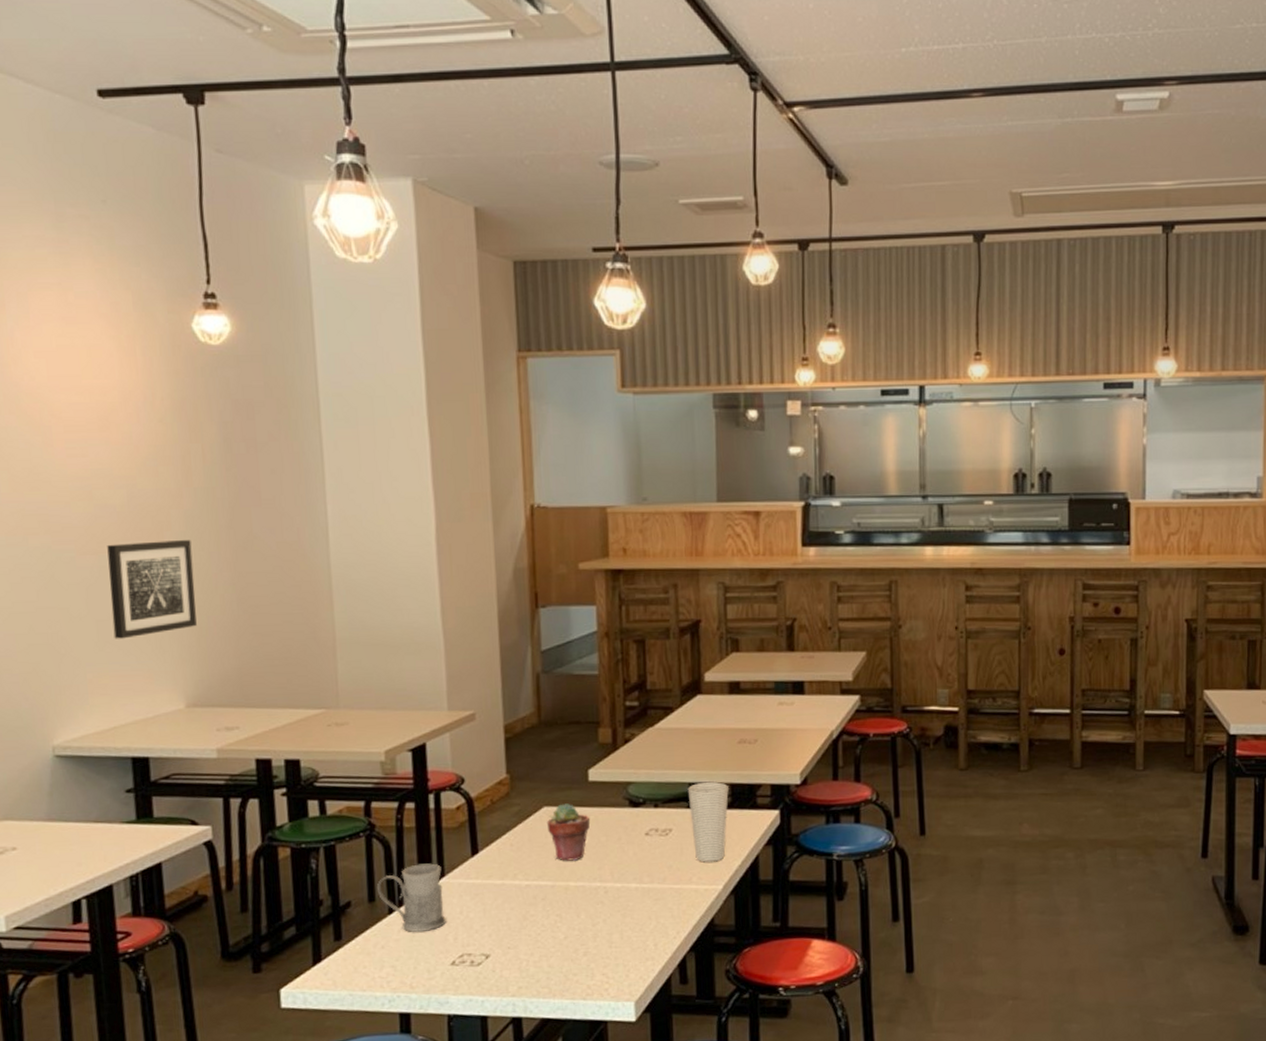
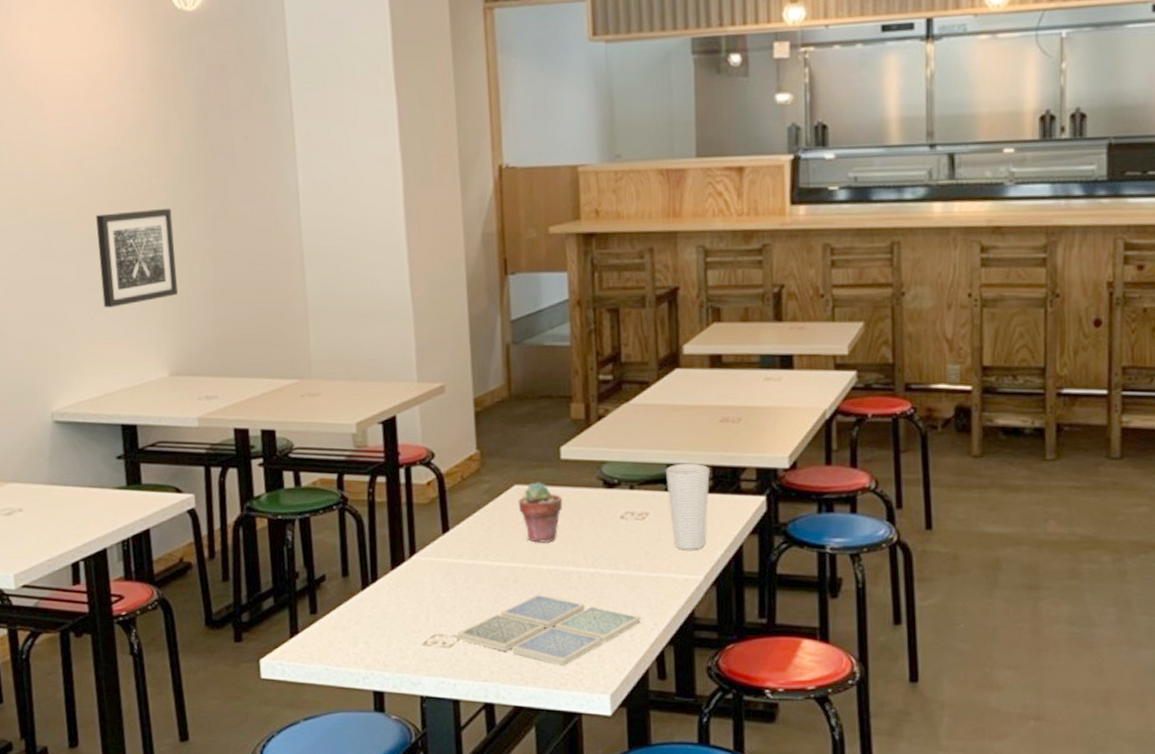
mug: present [376,863,446,932] -> none [350,540,418,609]
drink coaster: none [485,910,664,977] -> present [457,594,641,666]

